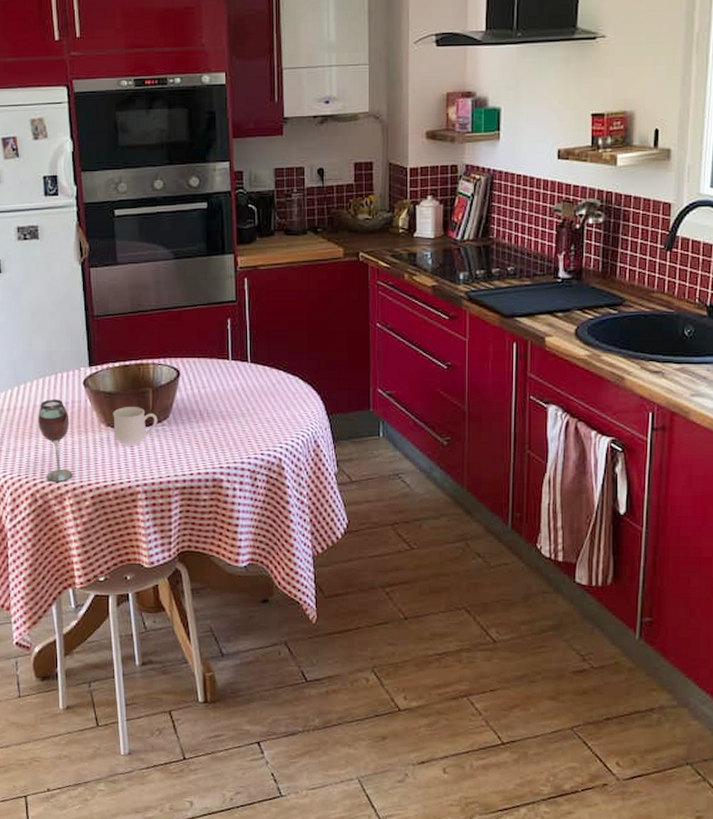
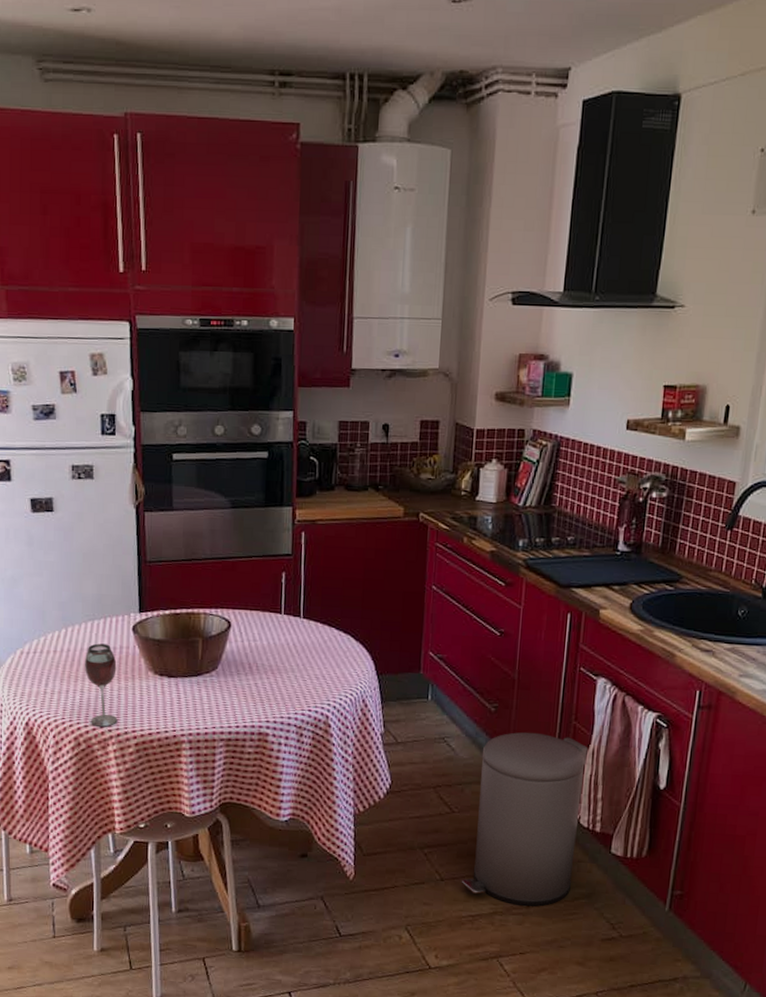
mug: present [113,407,158,447] -> none [160,655,206,696]
pedal bin: none [425,463,544,641] -> present [461,732,588,907]

